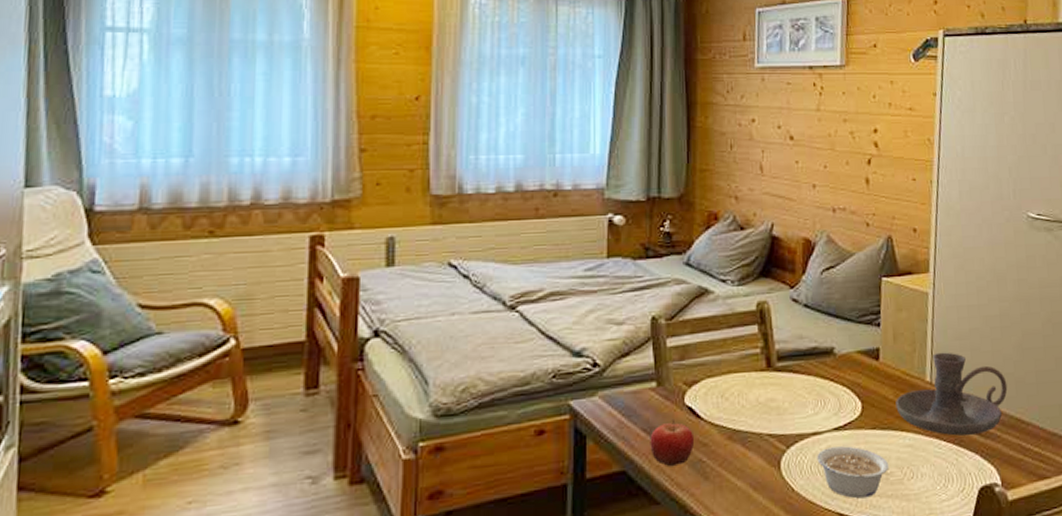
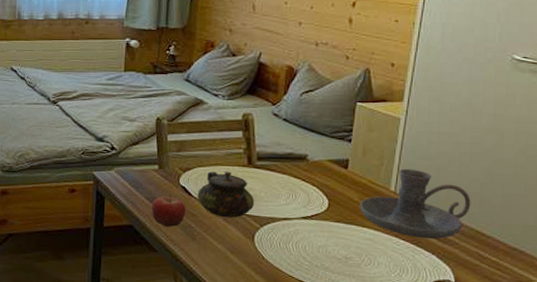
teapot: none [708,379,777,443] -> present [197,171,254,218]
legume: present [817,446,890,499] -> none [286,231,349,273]

